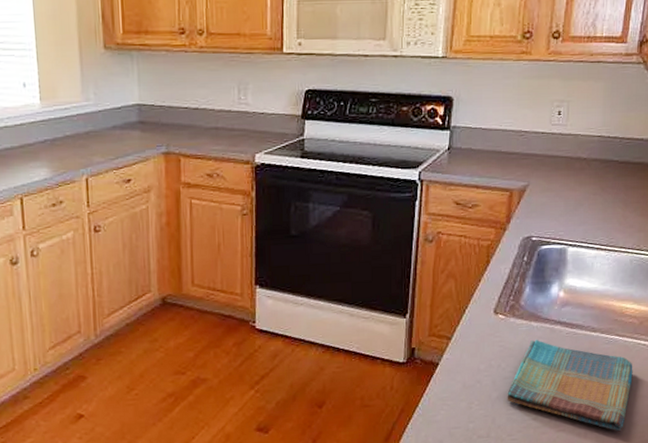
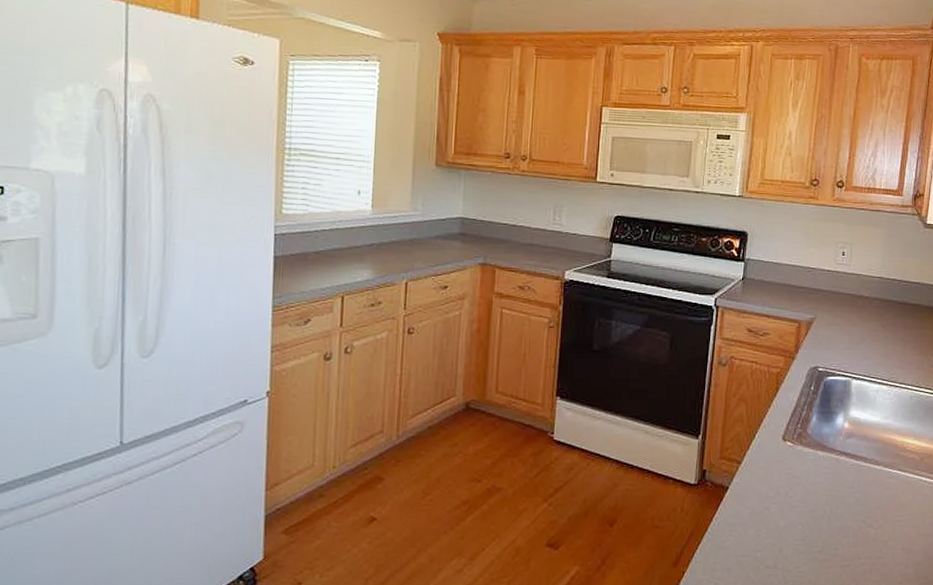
dish towel: present [507,339,633,431] -> none [794,469,916,569]

